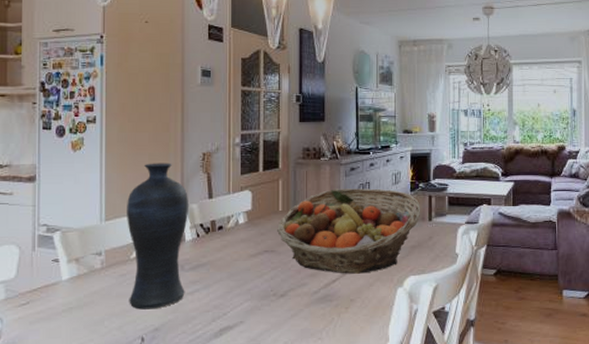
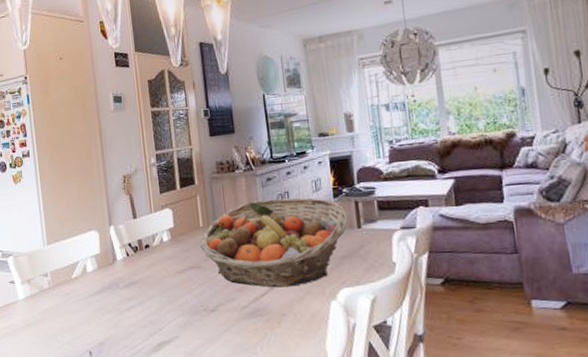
vase: present [127,163,188,310] -> none [63,187,123,326]

